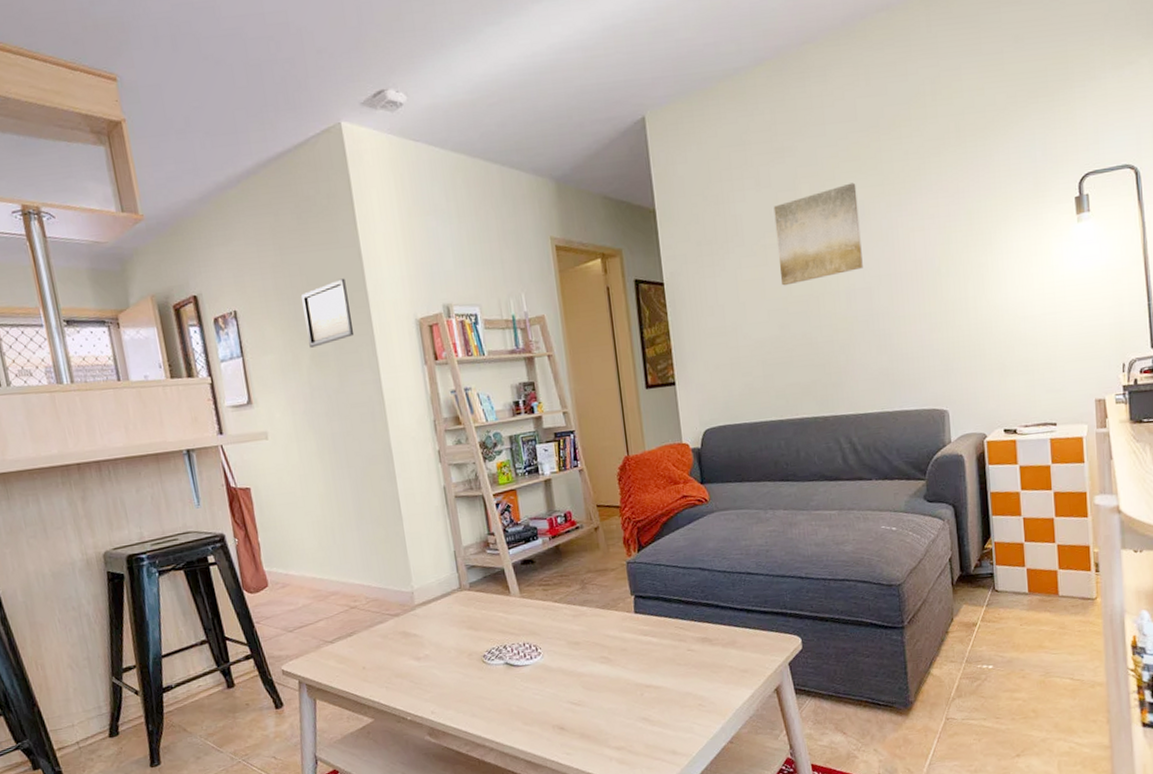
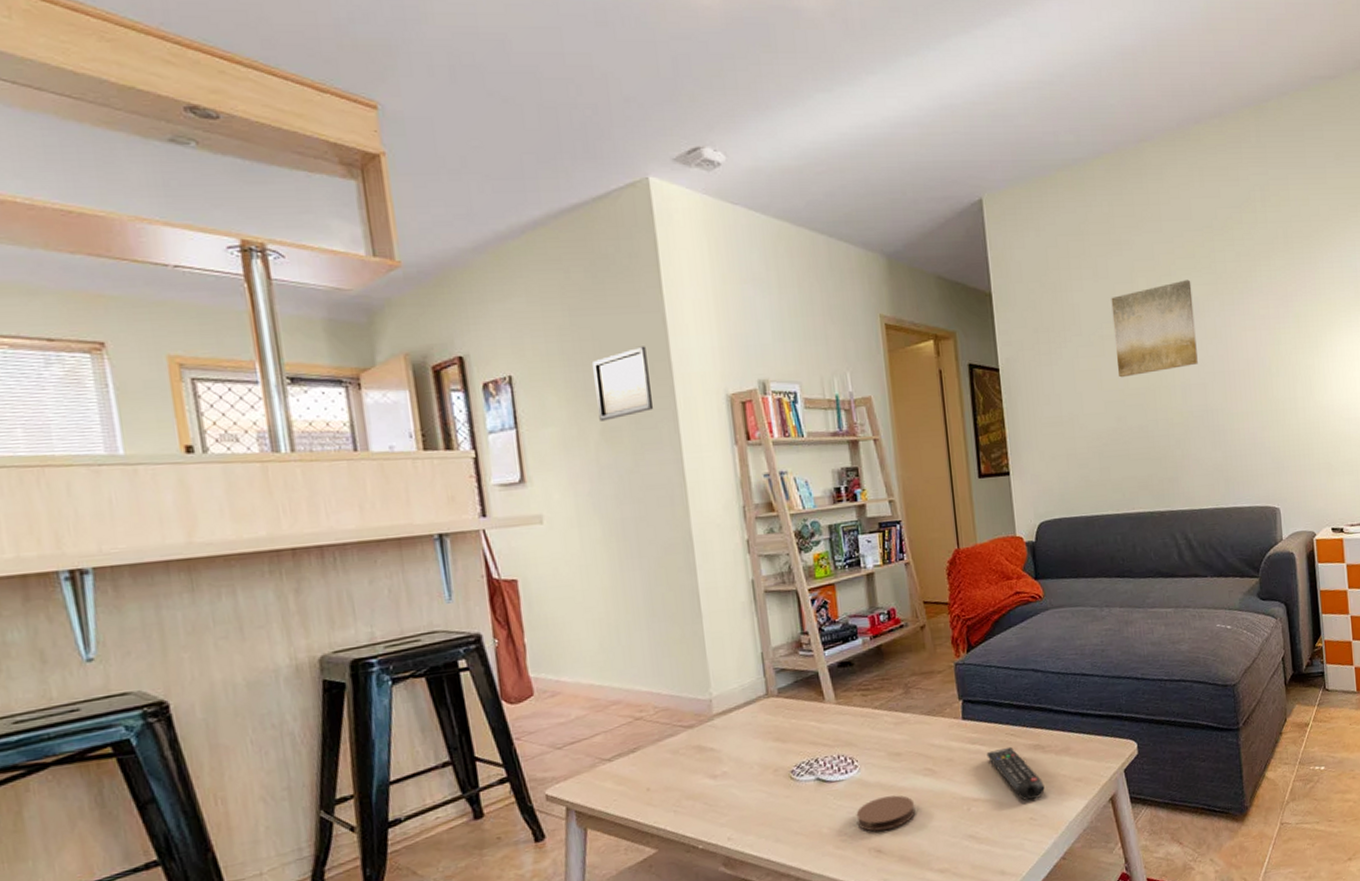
coaster: none [541,679,594,711] -> present [856,795,916,832]
remote control: none [657,639,713,689] -> present [986,746,1045,801]

